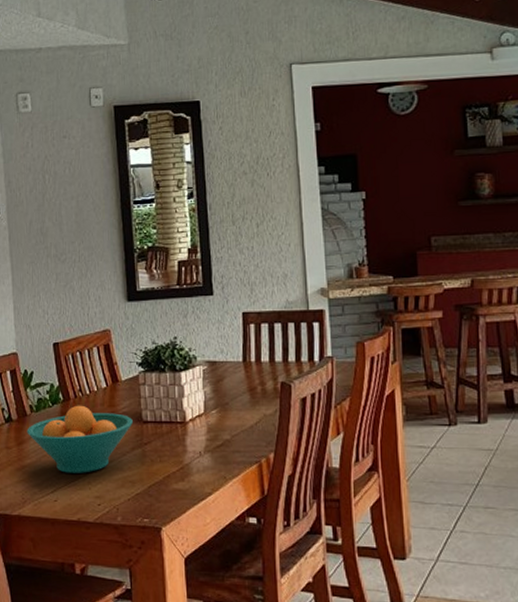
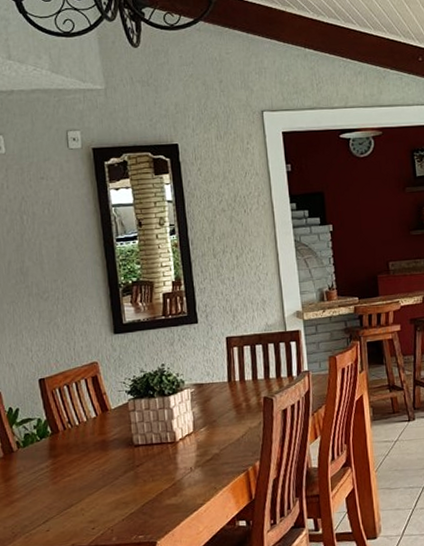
fruit bowl: present [27,405,133,473] -> none [14,436,124,503]

